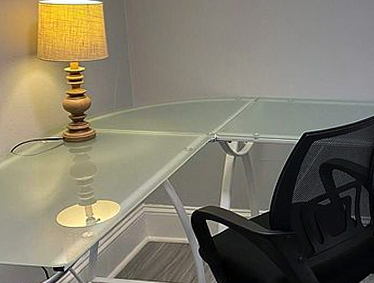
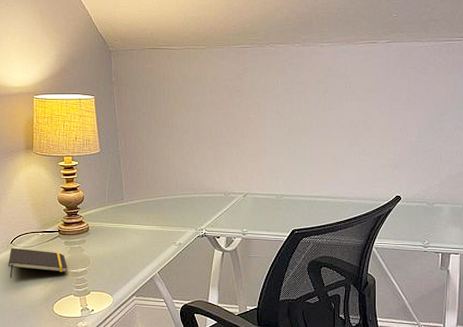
notepad: none [8,156,73,188] -> present [8,247,68,278]

